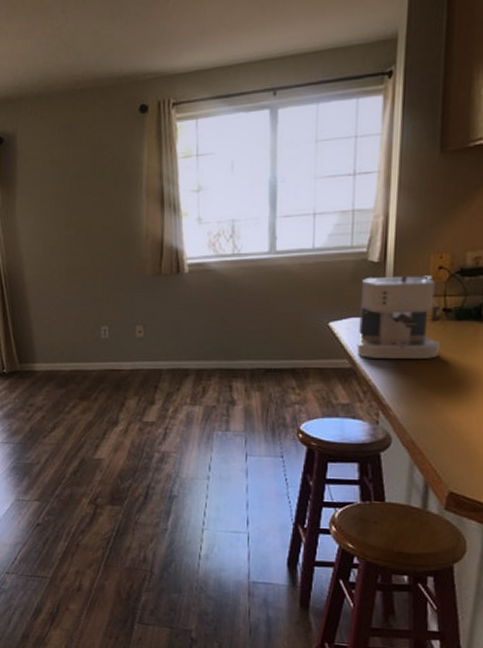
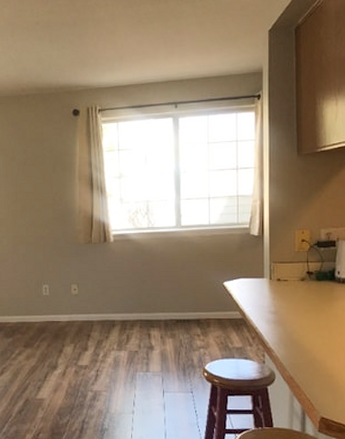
coffee maker: present [357,275,440,359] -> none [245,246,306,311]

